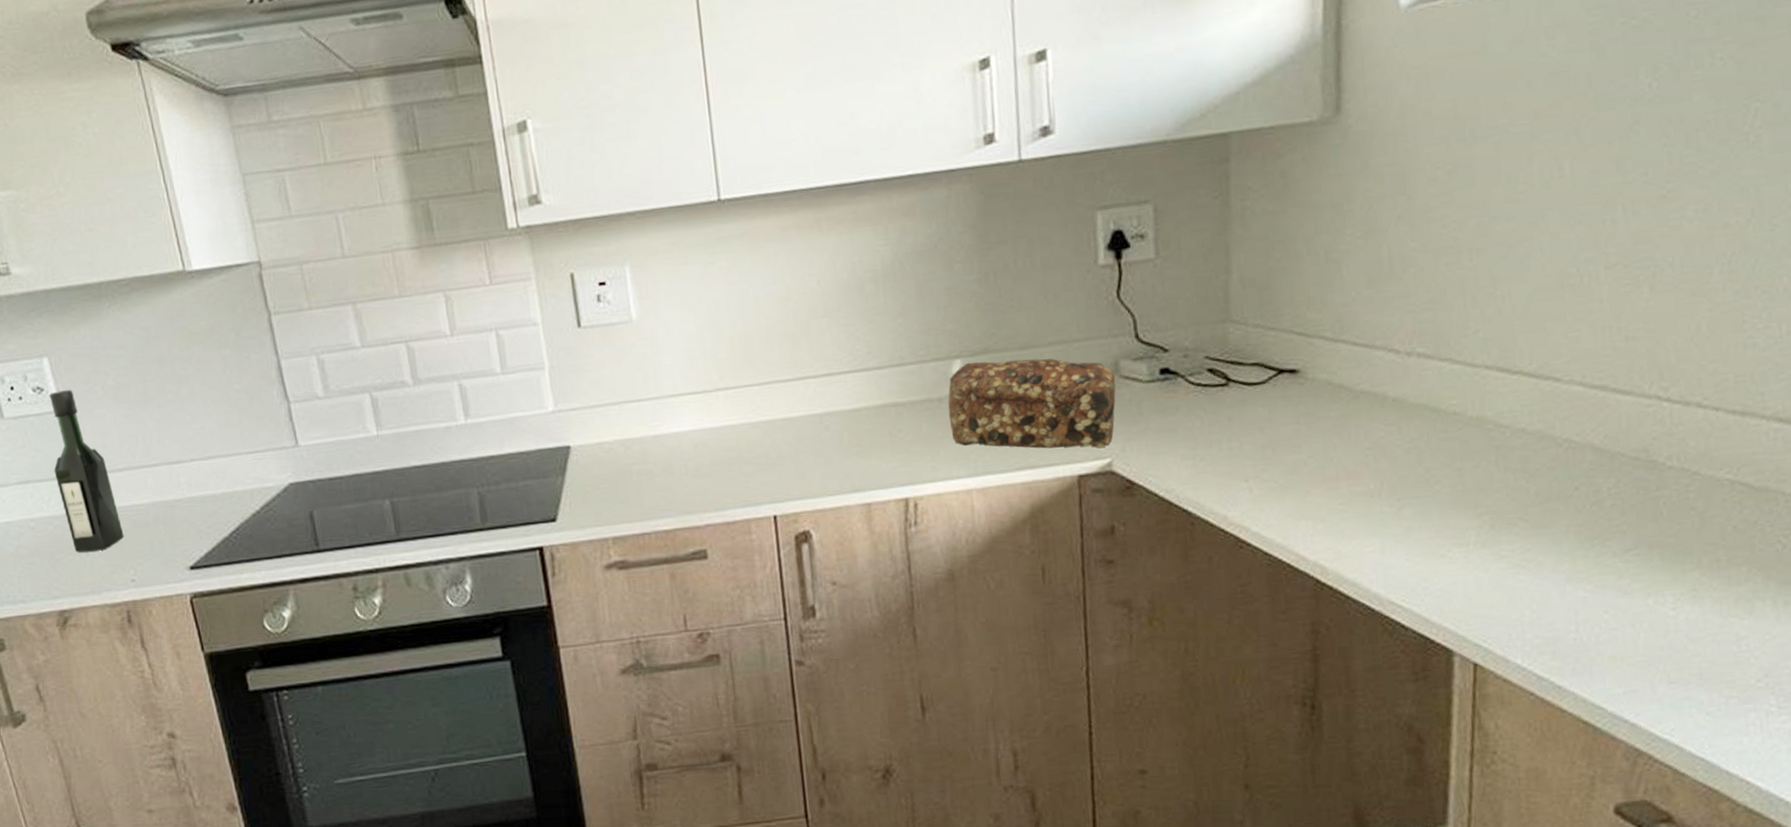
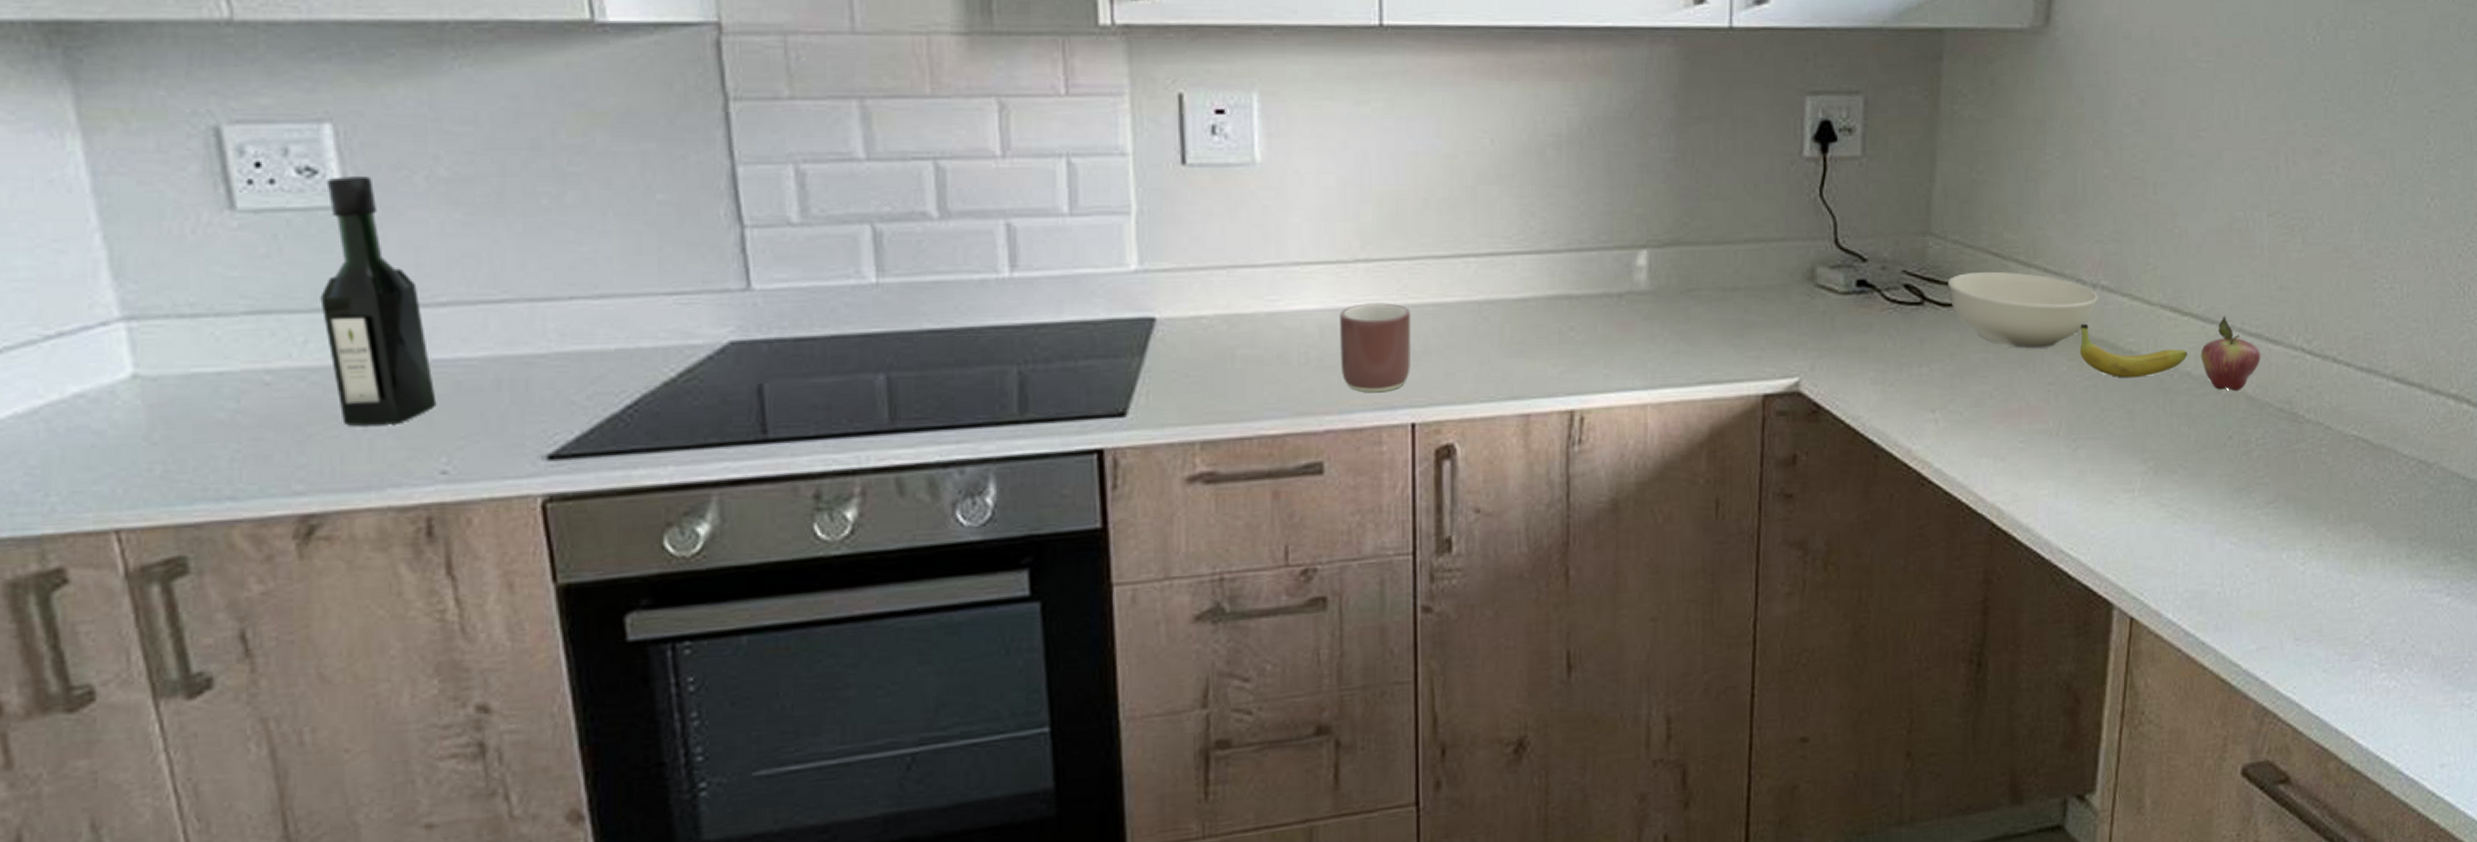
mug: none [708,421,769,494] -> present [1340,303,1412,393]
bread loaf: present [948,358,1116,448] -> none [1628,254,1811,364]
bowl: none [1251,348,1416,418] -> present [1947,271,2099,349]
fruit: none [1397,390,1521,439] -> present [2079,323,2188,378]
fruit: none [1535,370,1608,444] -> present [2200,315,2261,392]

